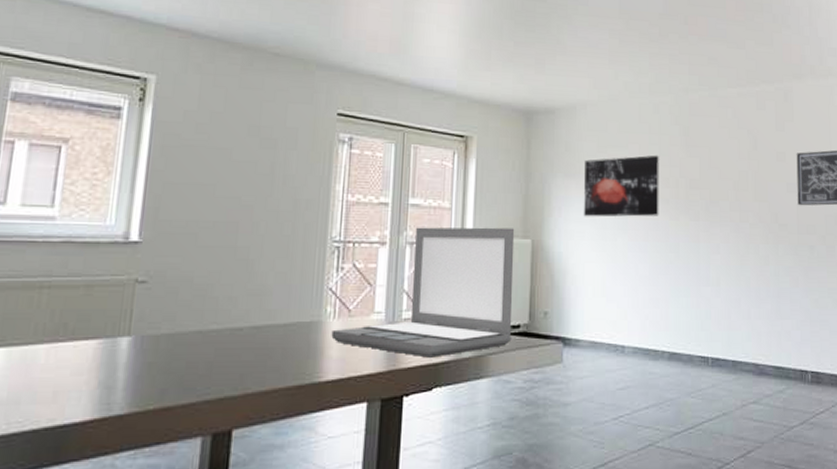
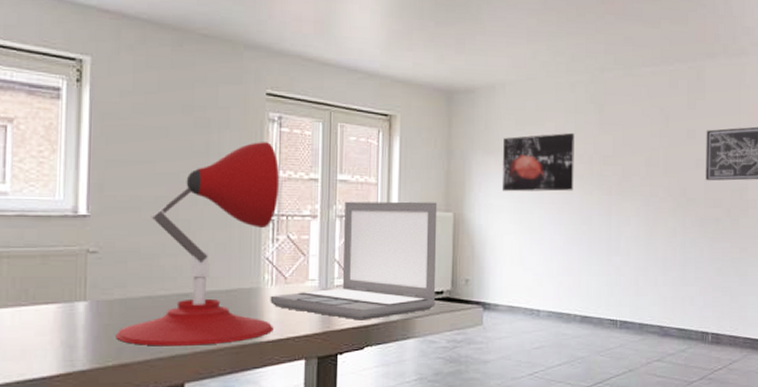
desk lamp: none [160,164,348,387] -> present [116,142,280,346]

